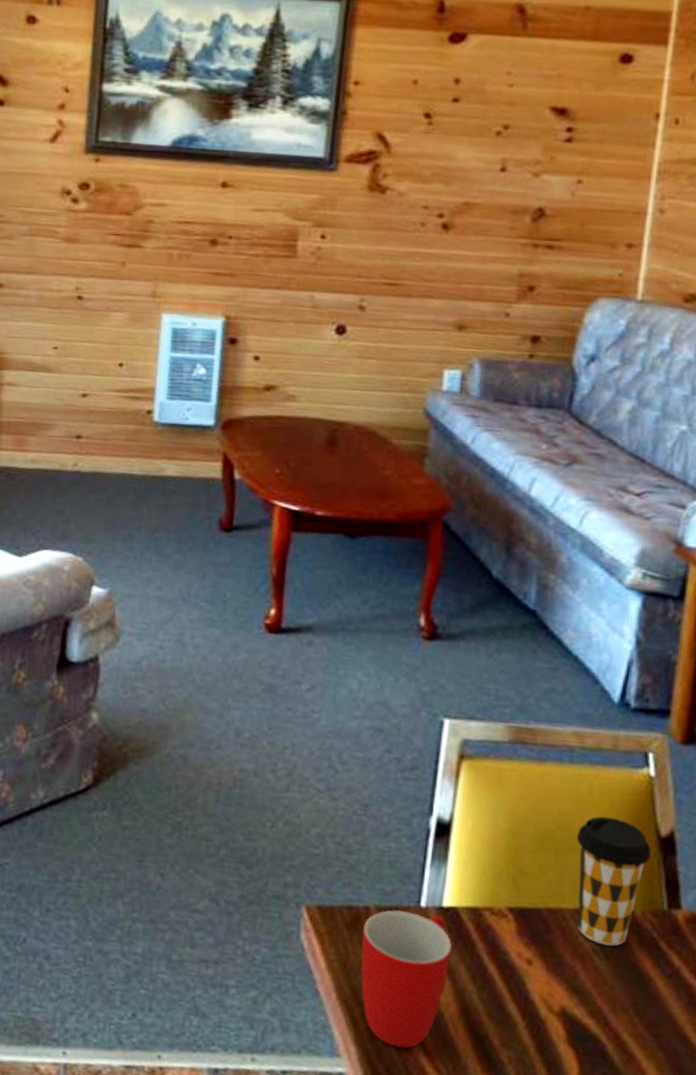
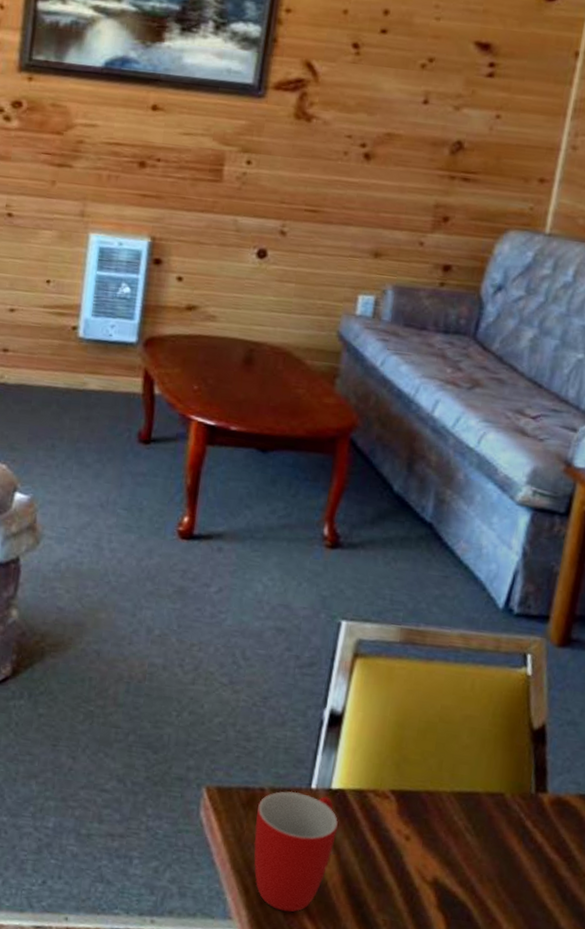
coffee cup: present [576,816,651,946] -> none [453,710,524,825]

